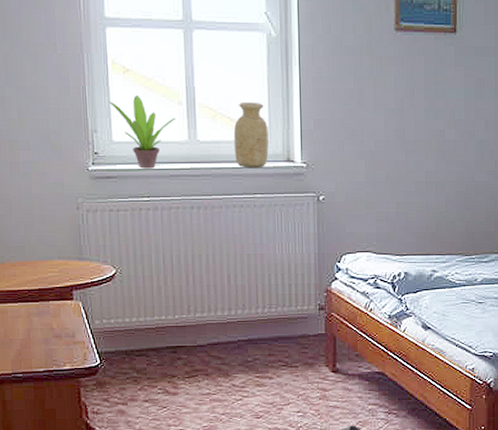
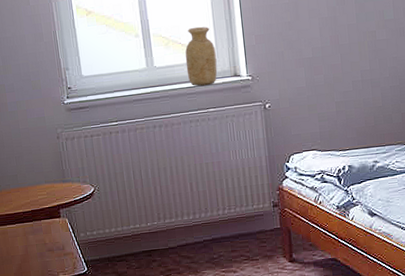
potted plant: present [109,96,175,169] -> none [77,33,134,97]

